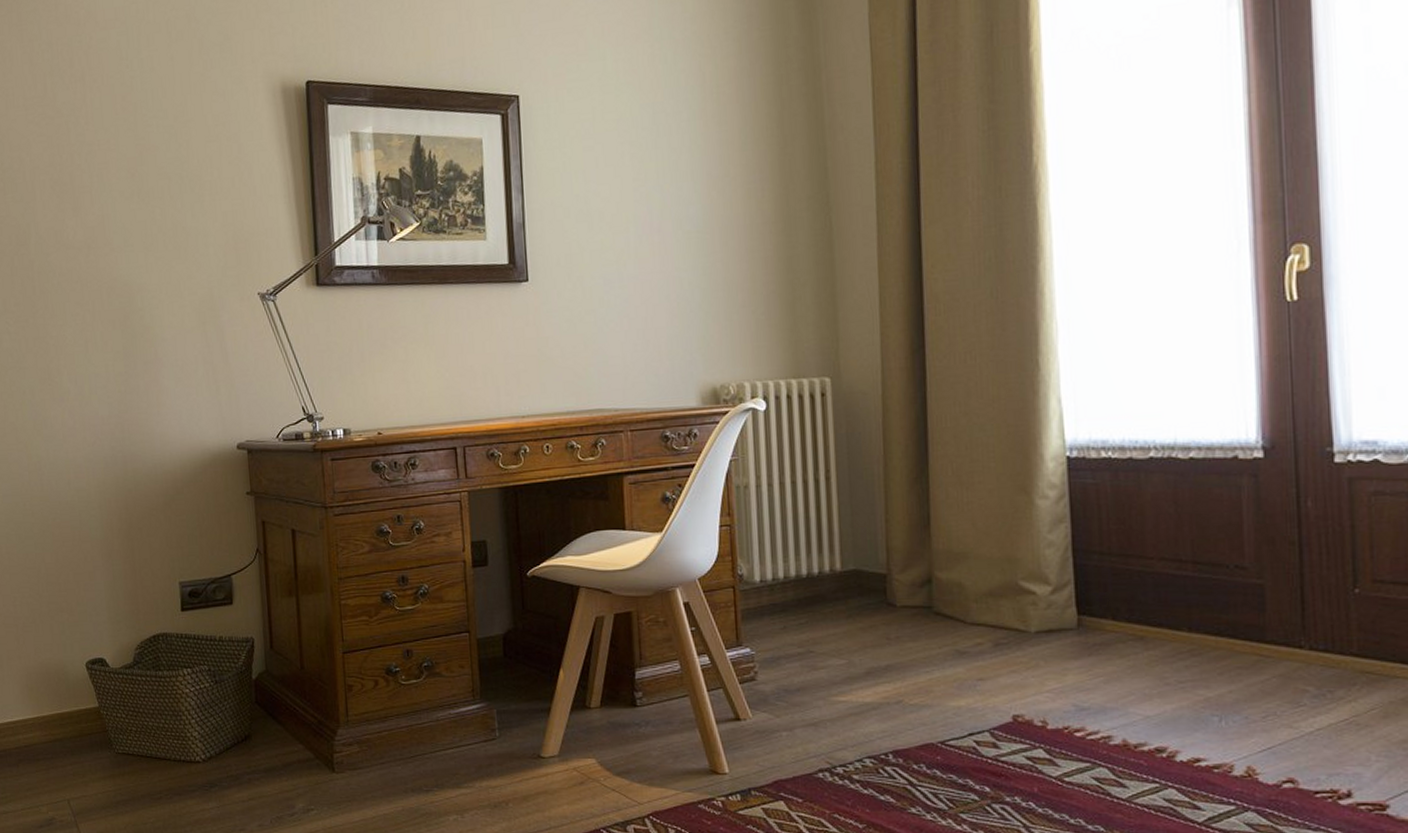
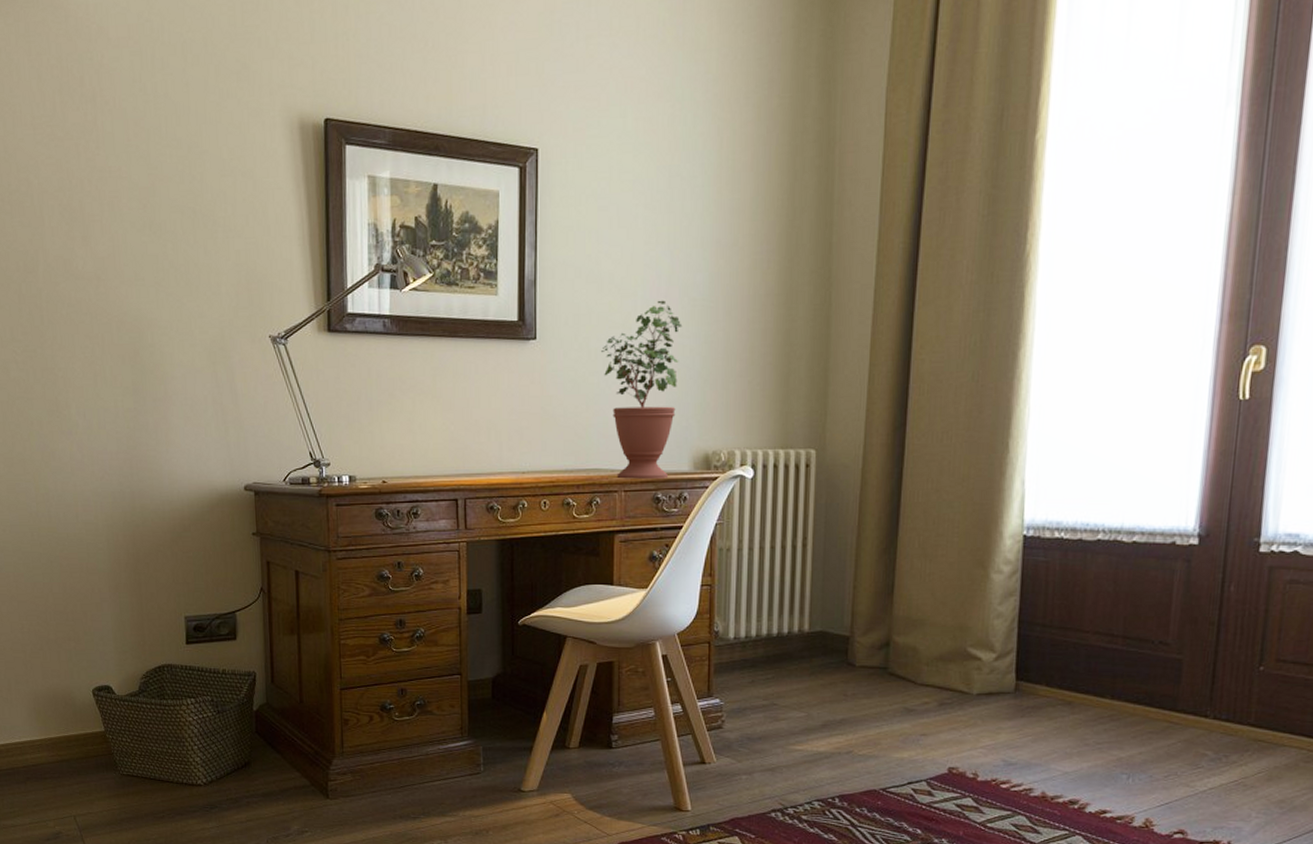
potted plant: none [596,234,679,419] -> present [601,300,683,479]

